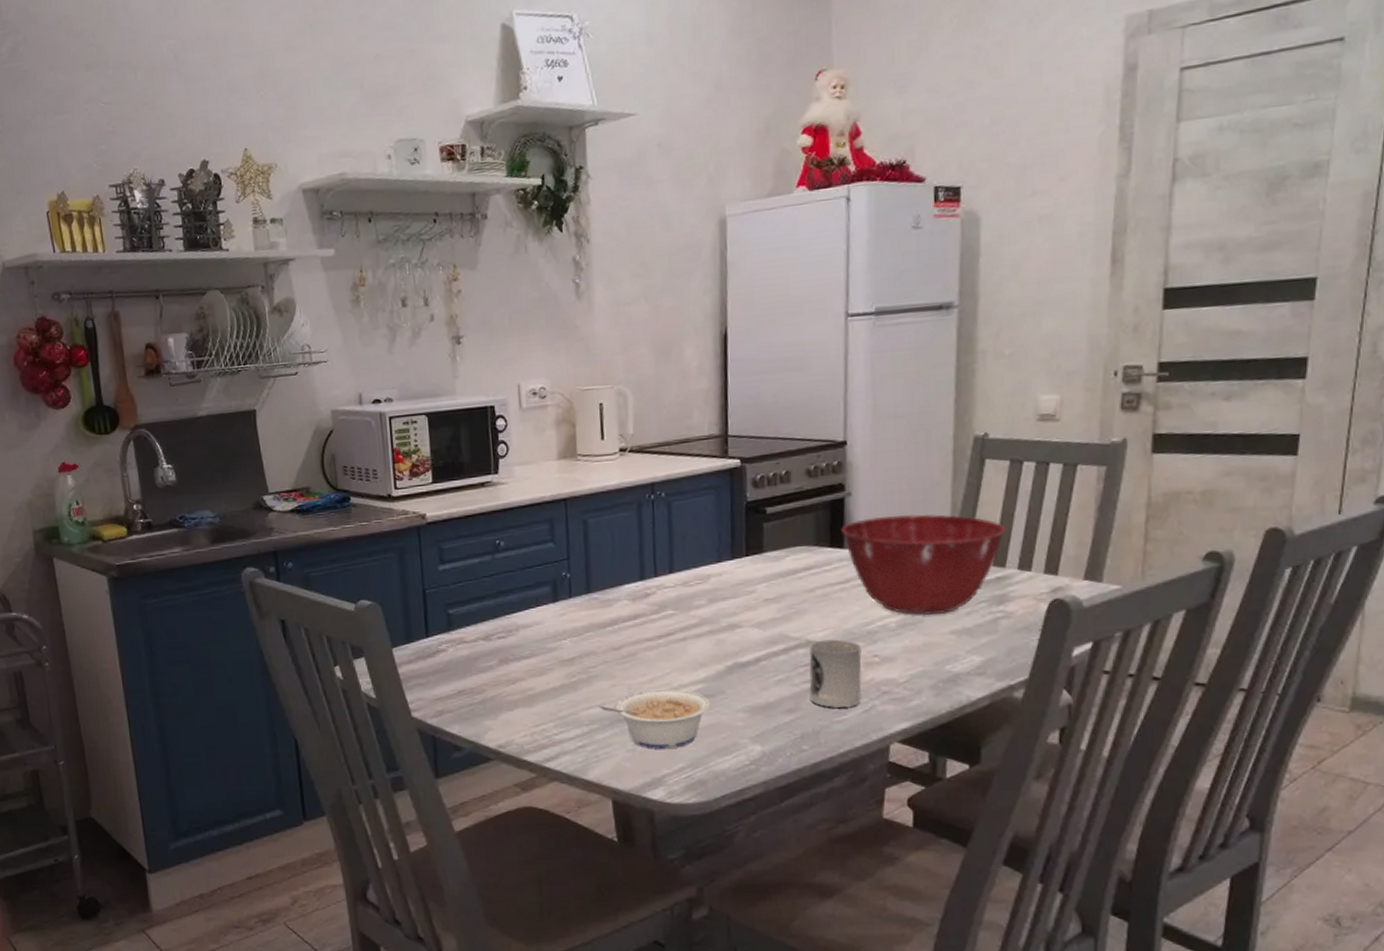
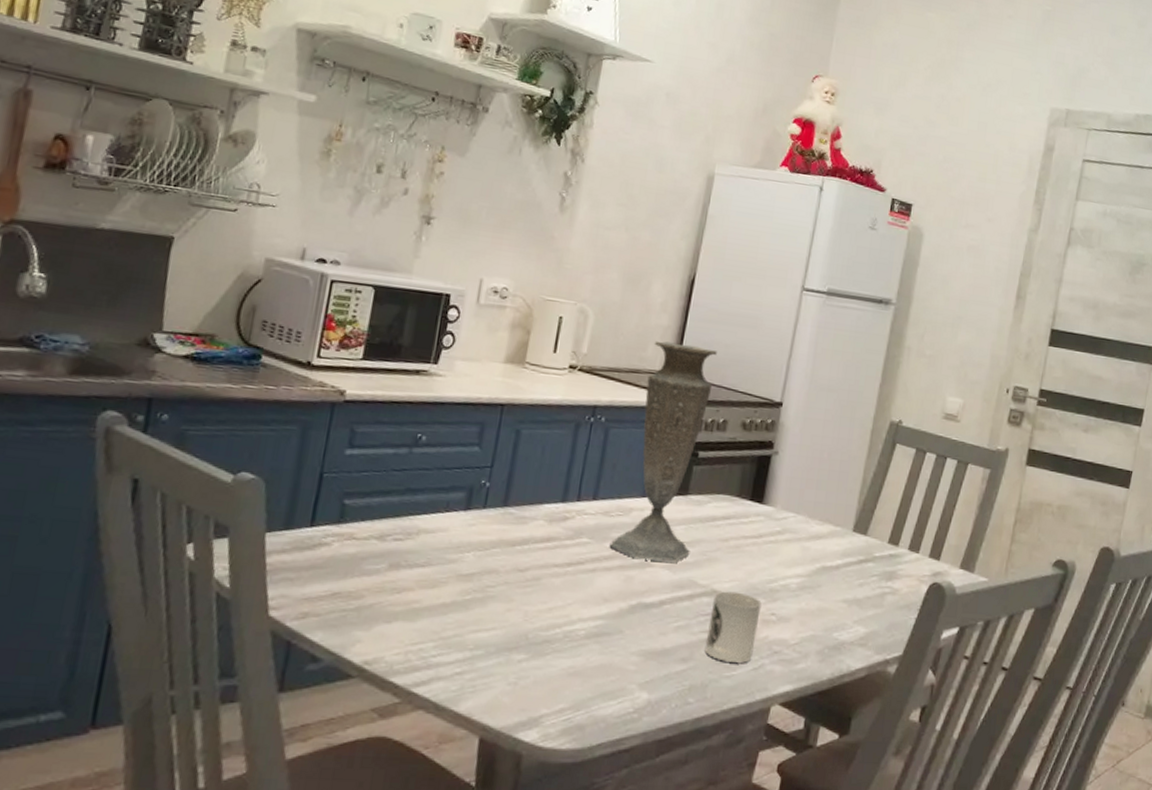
legume: present [598,689,711,750] -> none [488,619,607,687]
vase: none [694,402,777,623] -> present [609,340,717,563]
mixing bowl: present [841,513,1007,616] -> none [763,478,904,583]

